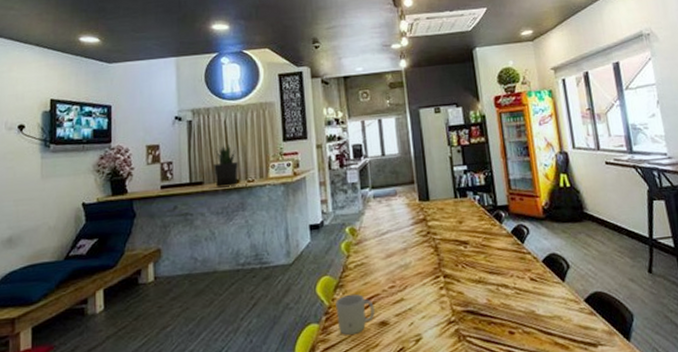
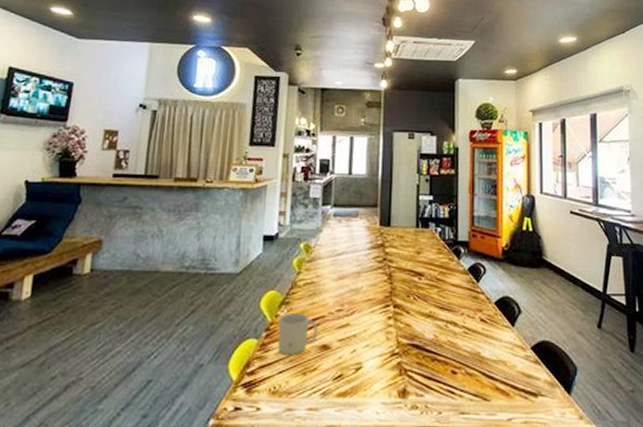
planter: present [213,144,238,188] -> none [171,140,199,185]

